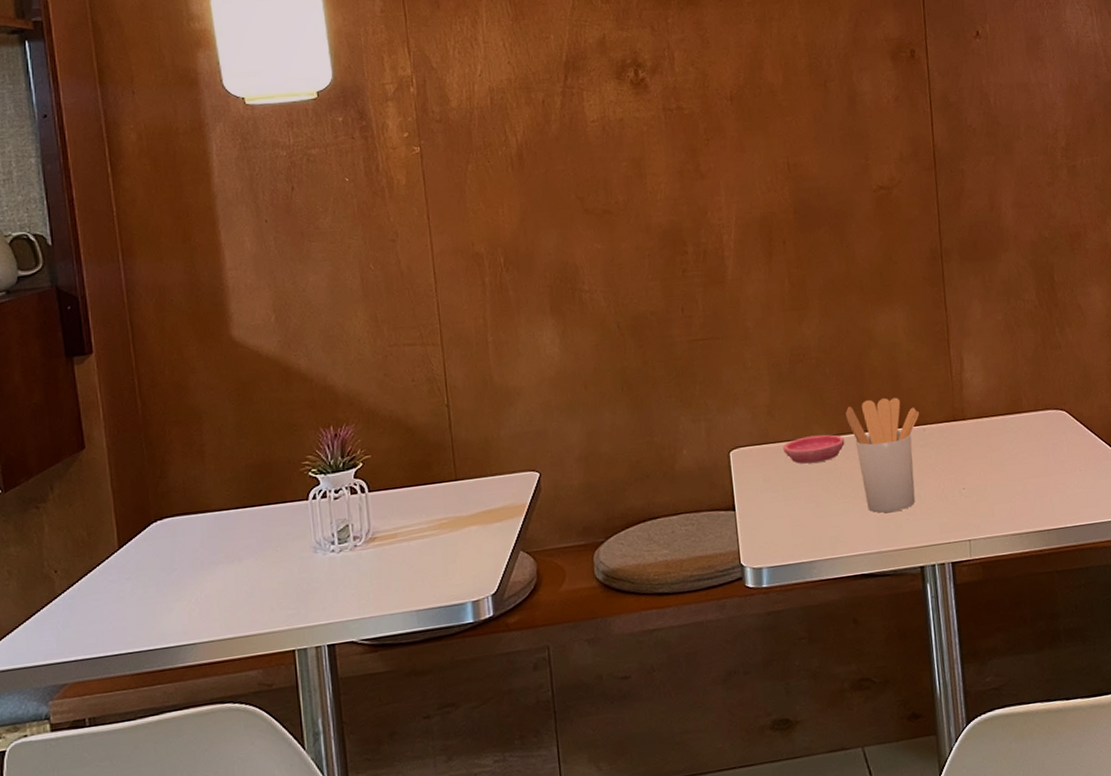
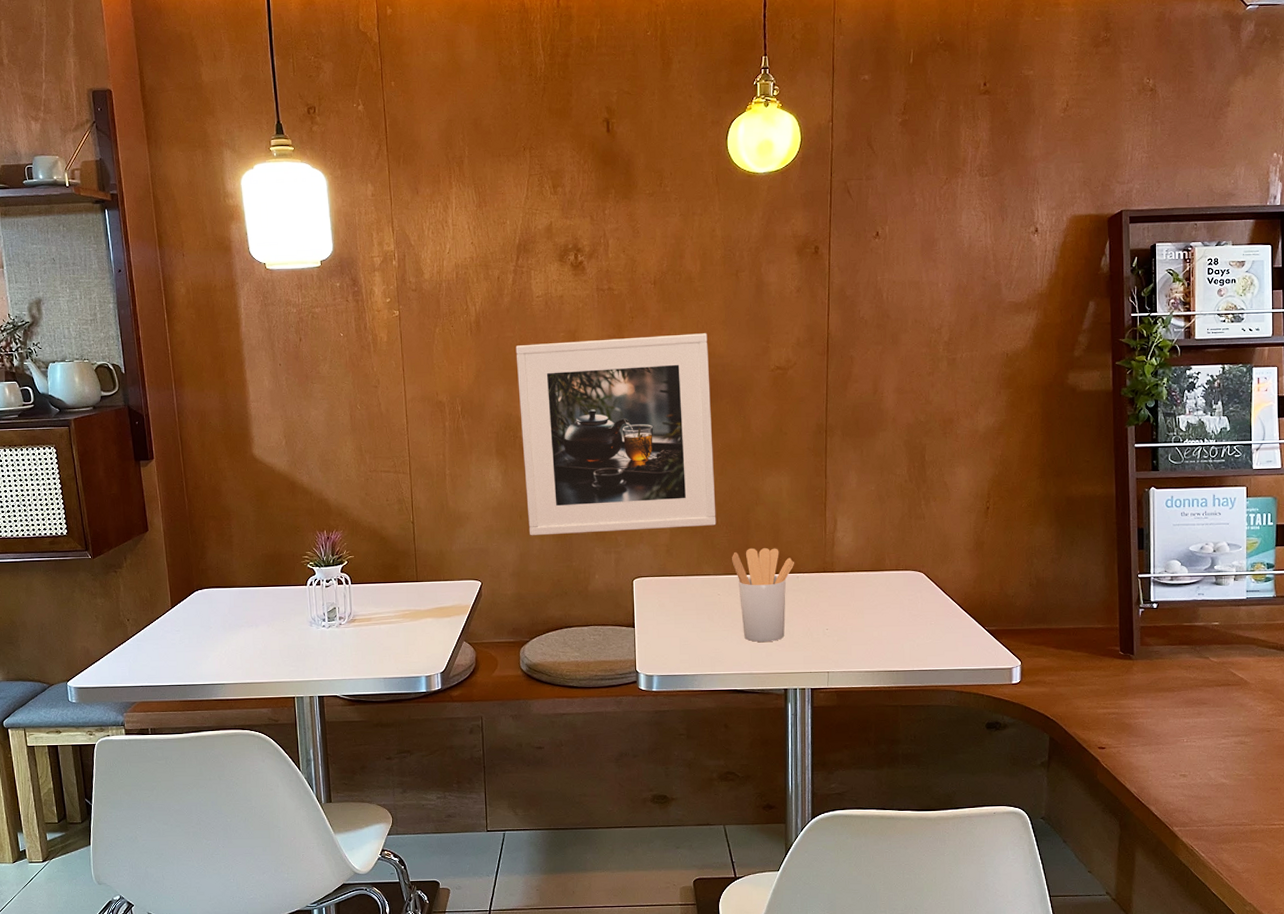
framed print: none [568,153,825,409] -> present [515,333,717,536]
saucer: present [783,434,845,464] -> none [677,573,729,596]

